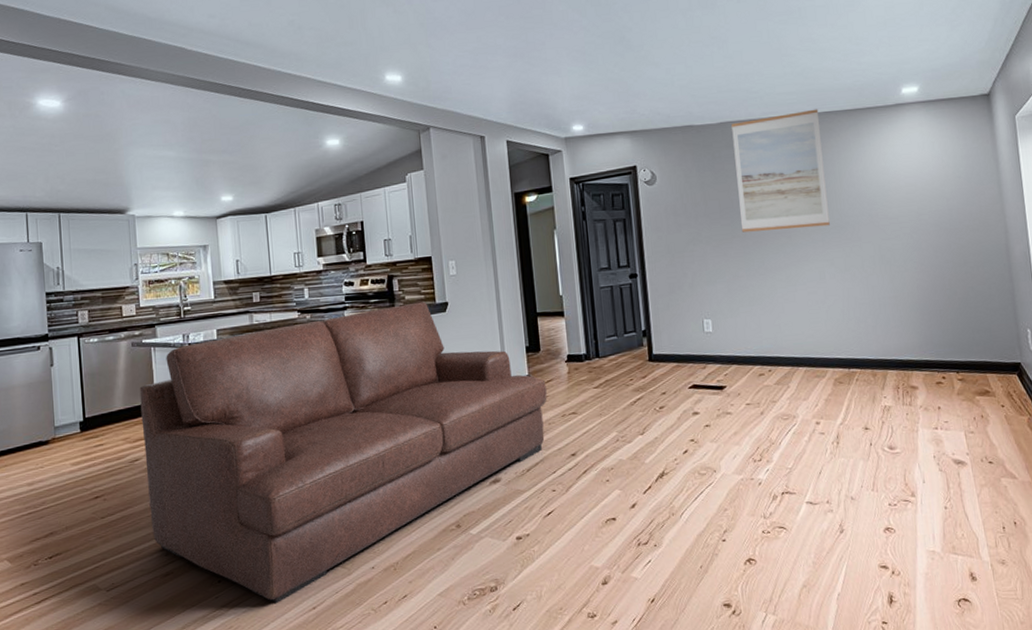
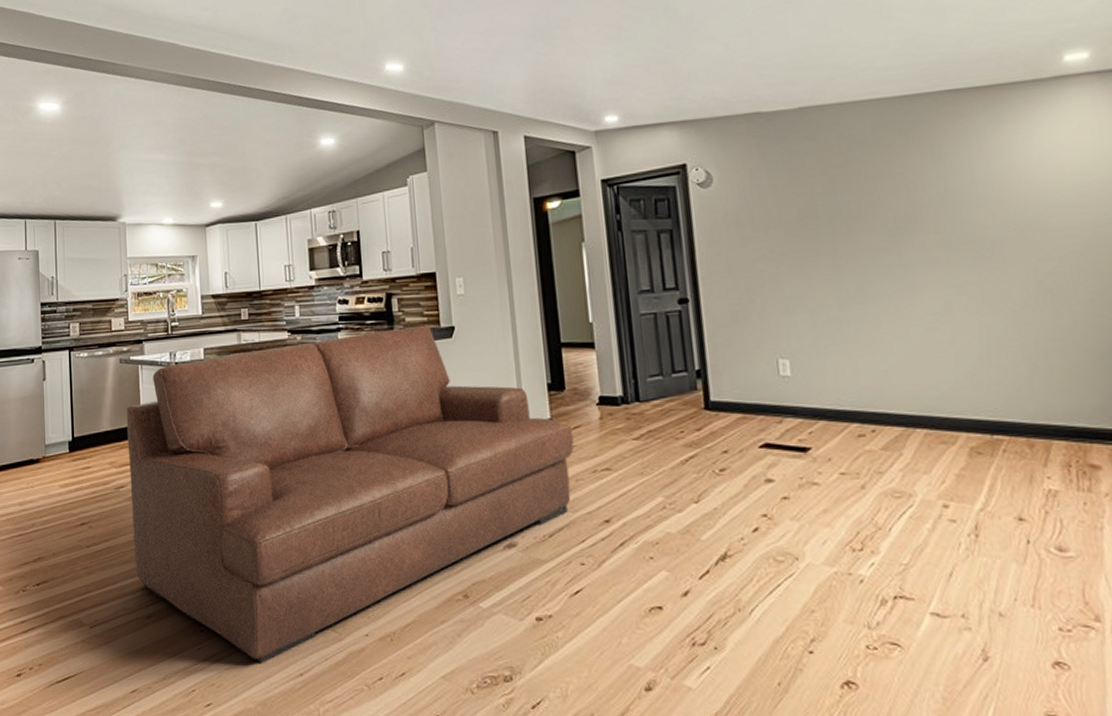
wall art: present [731,109,830,233] -> none [813,86,958,248]

